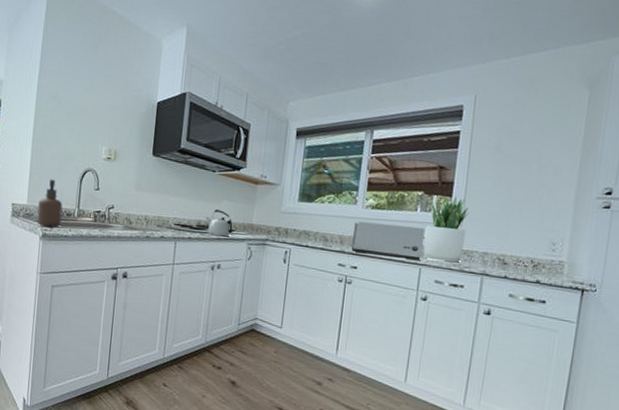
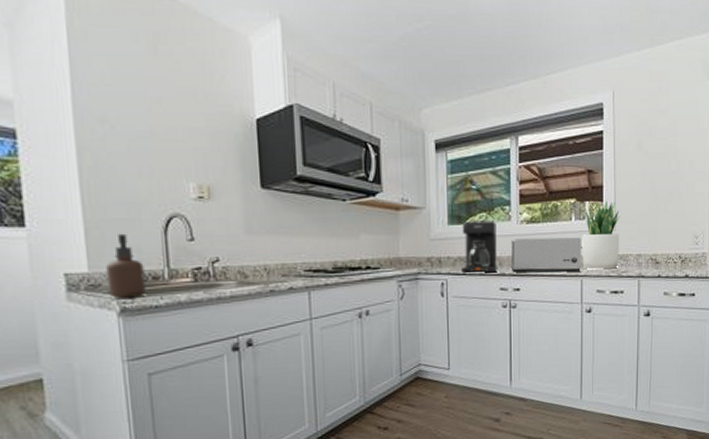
kettle: present [205,208,233,236] -> none [342,245,378,277]
coffee maker: none [304,200,343,249] -> present [461,221,498,274]

